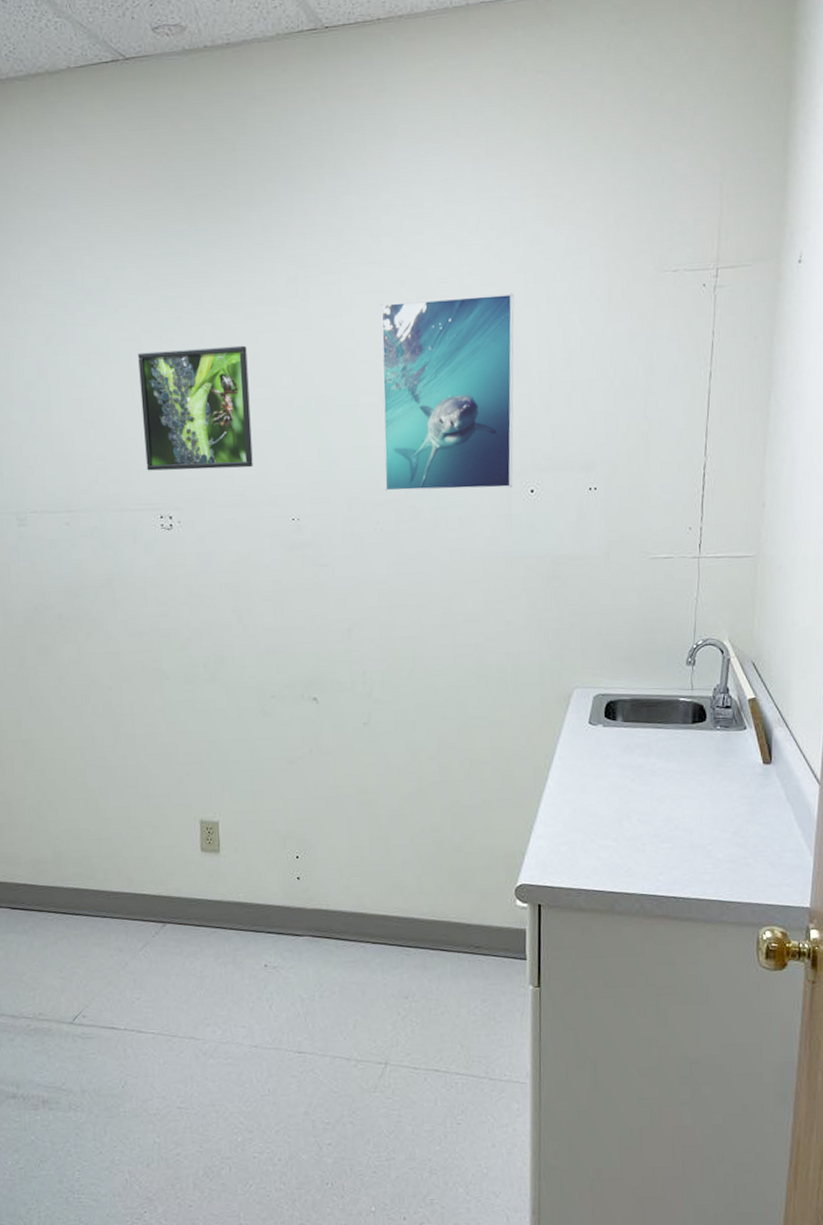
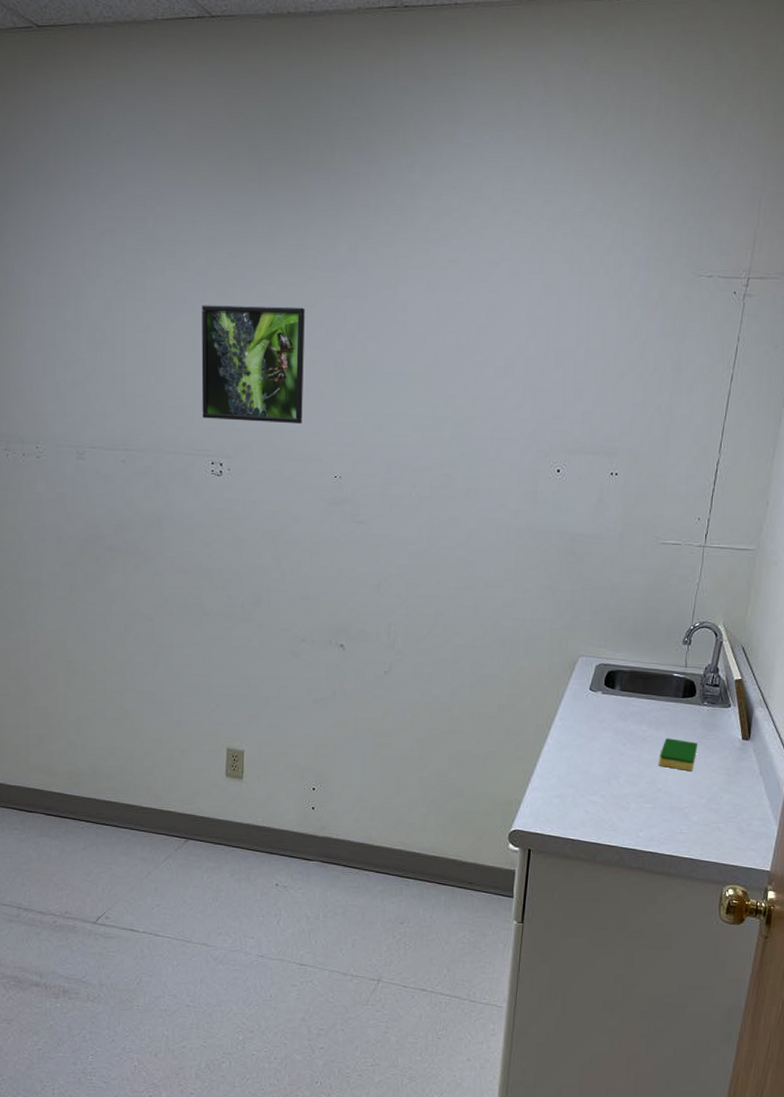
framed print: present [381,293,514,492] -> none [424,280,559,466]
dish sponge: none [673,769,715,804] -> present [659,738,698,771]

